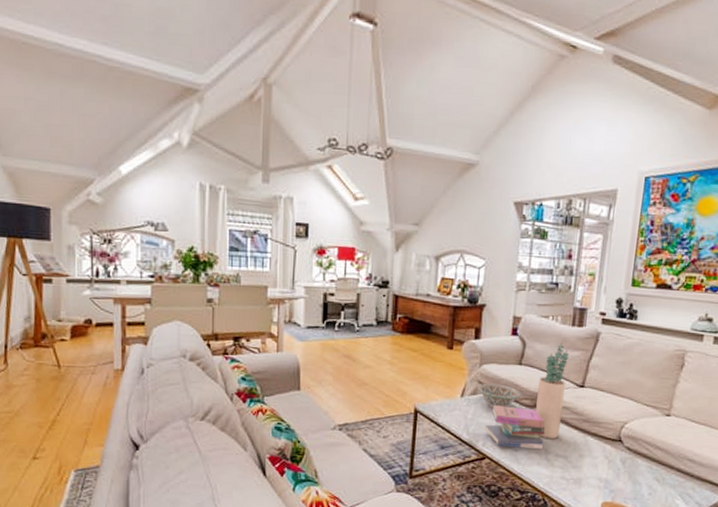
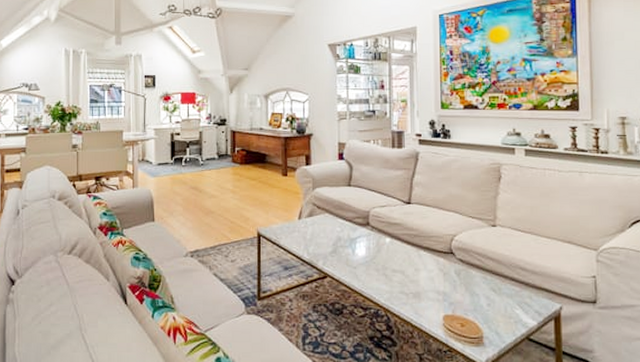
decorative bowl: present [476,383,521,408] -> none [312,205,353,228]
books: present [485,405,545,450] -> none [323,225,380,266]
vase: present [535,343,570,440] -> none [367,164,394,255]

